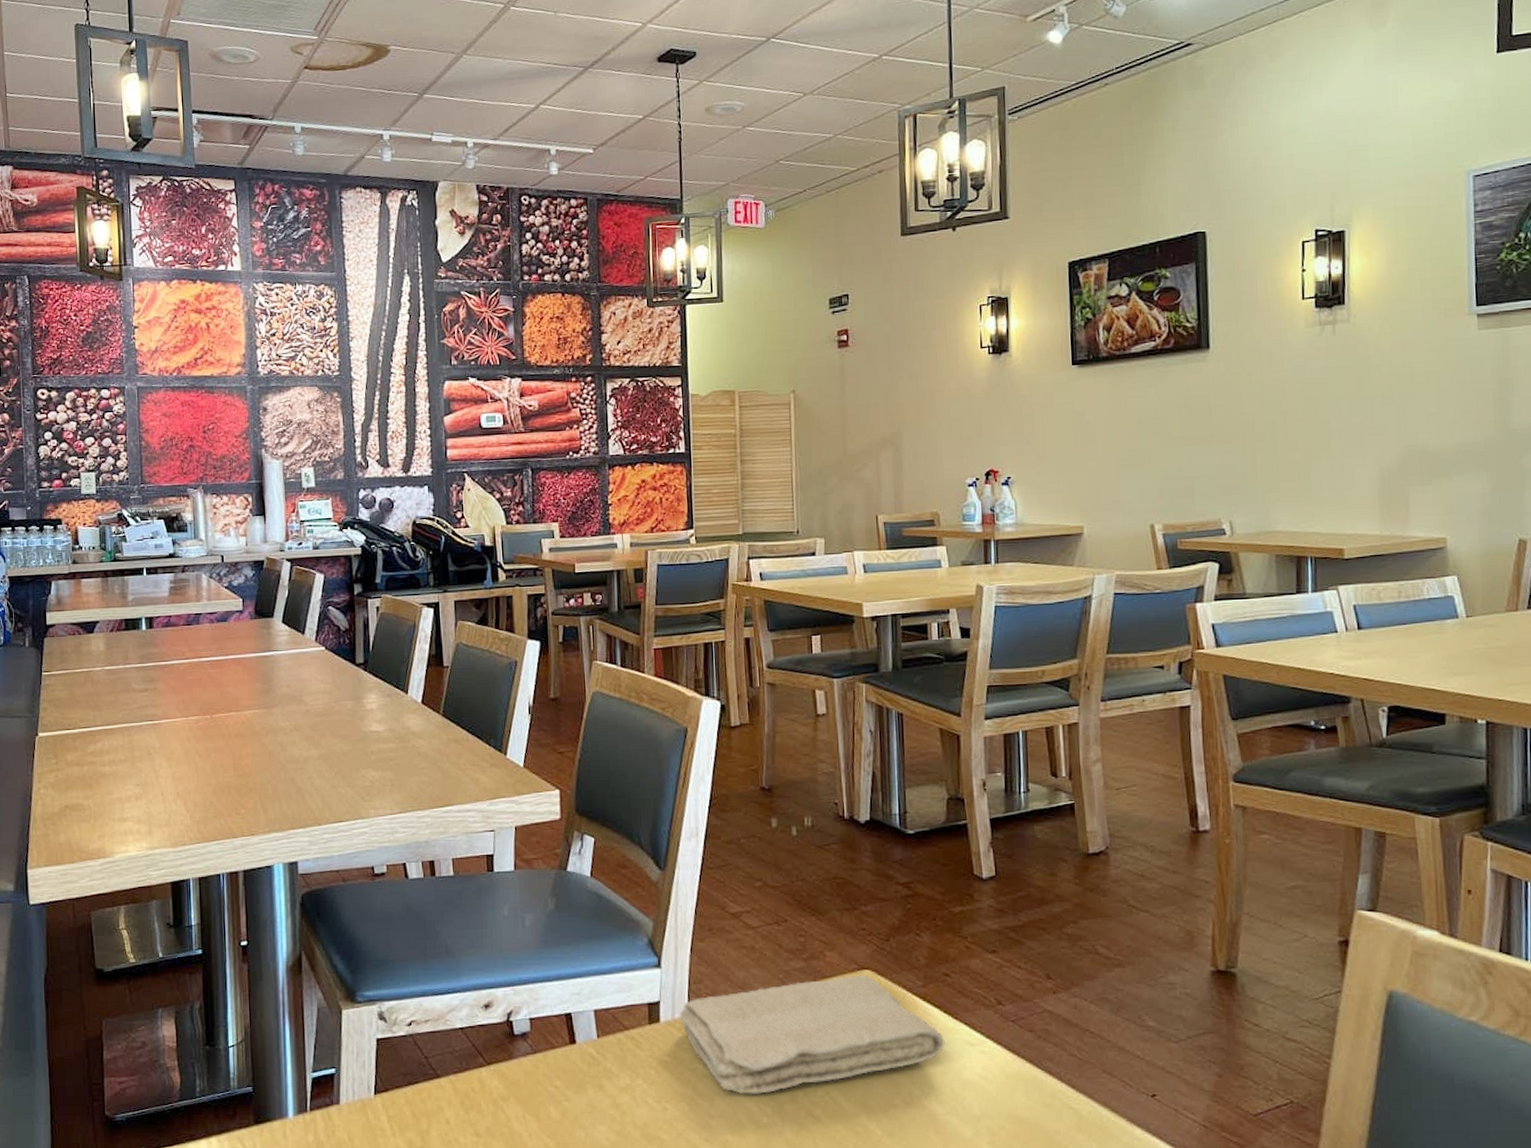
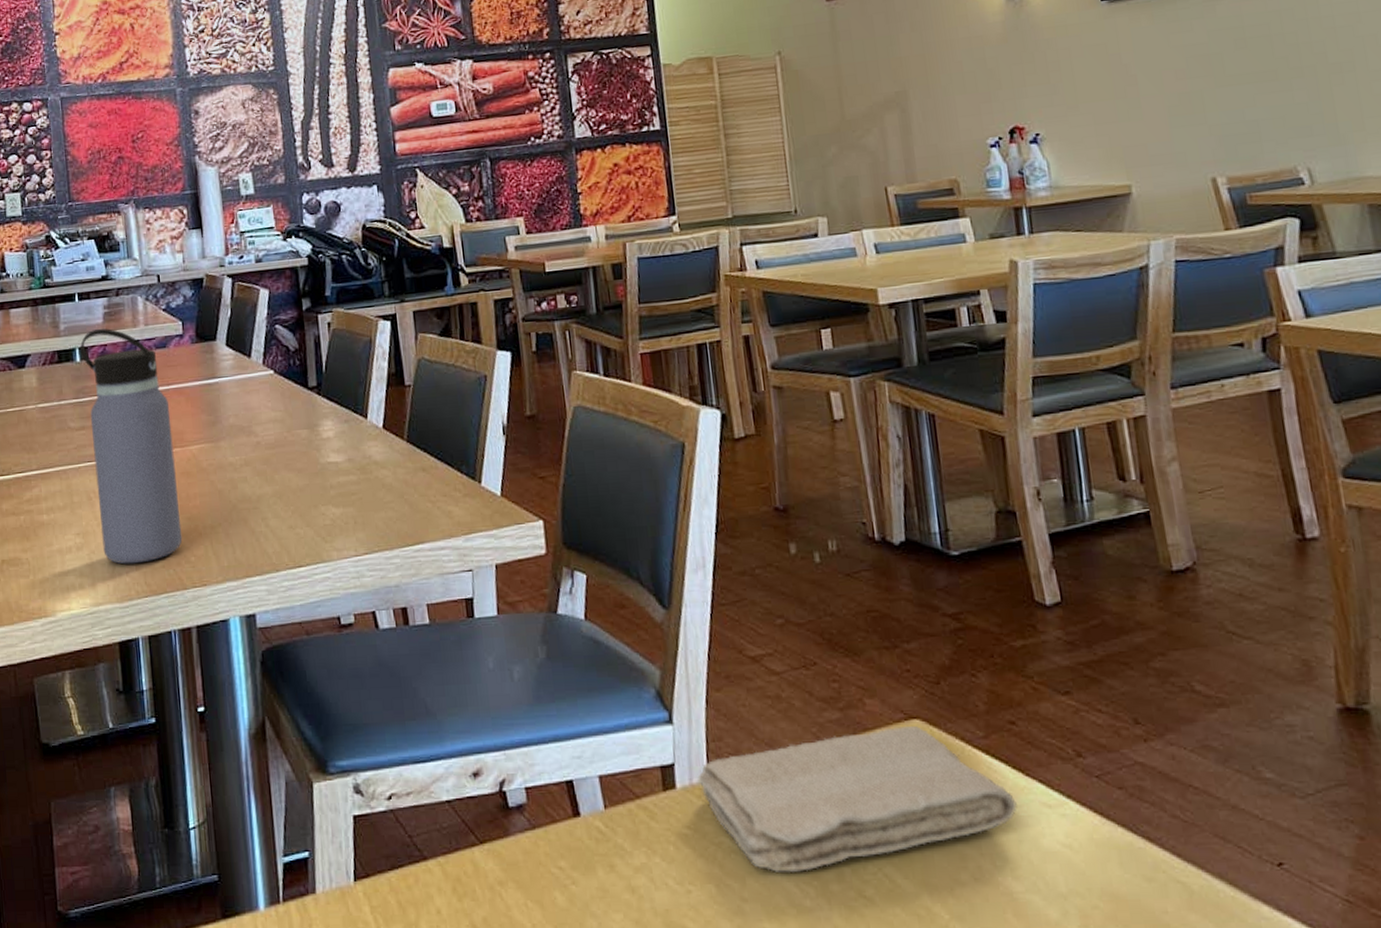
water bottle: none [146,601,234,814] -> present [80,328,183,565]

